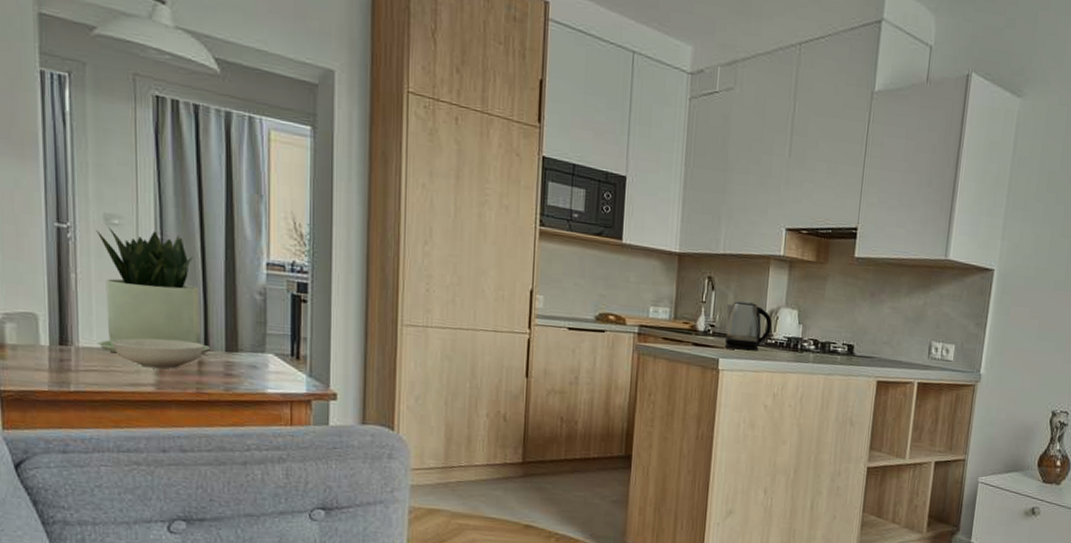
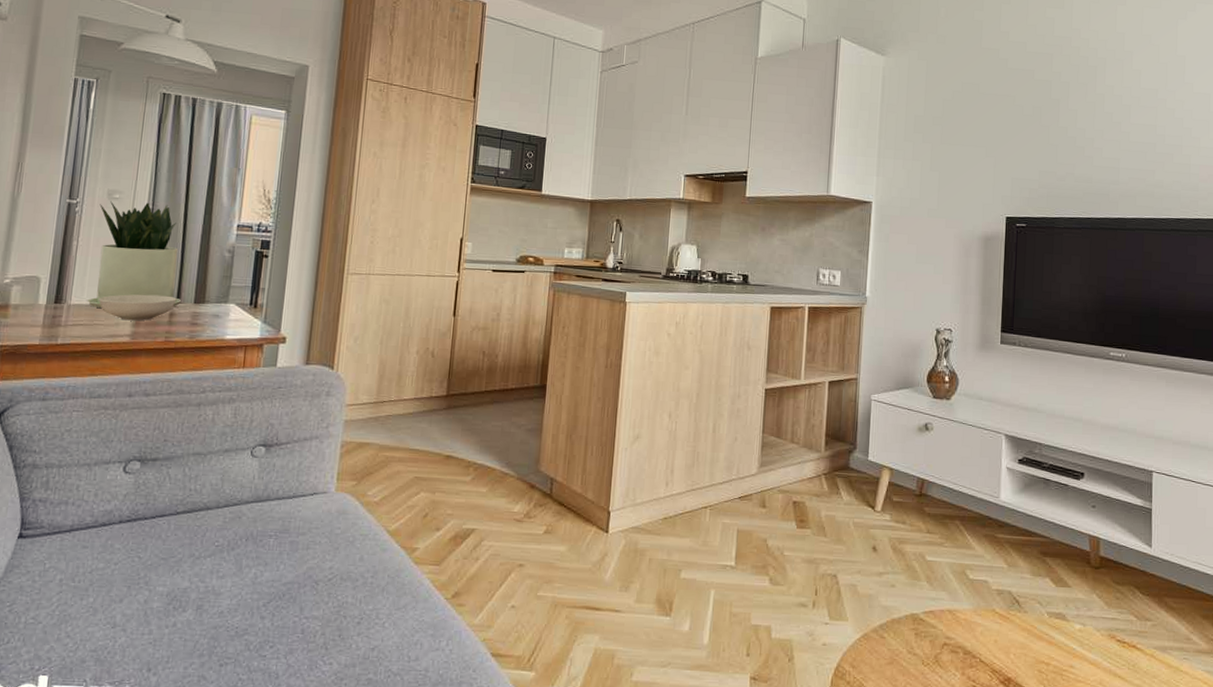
kettle: present [724,300,773,352] -> none [631,239,674,285]

